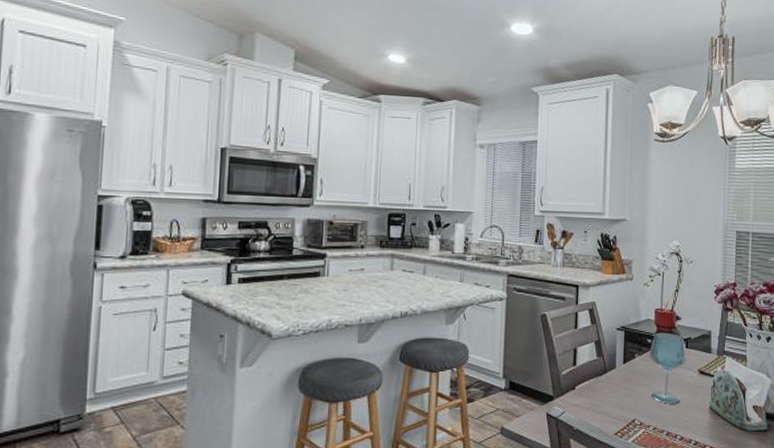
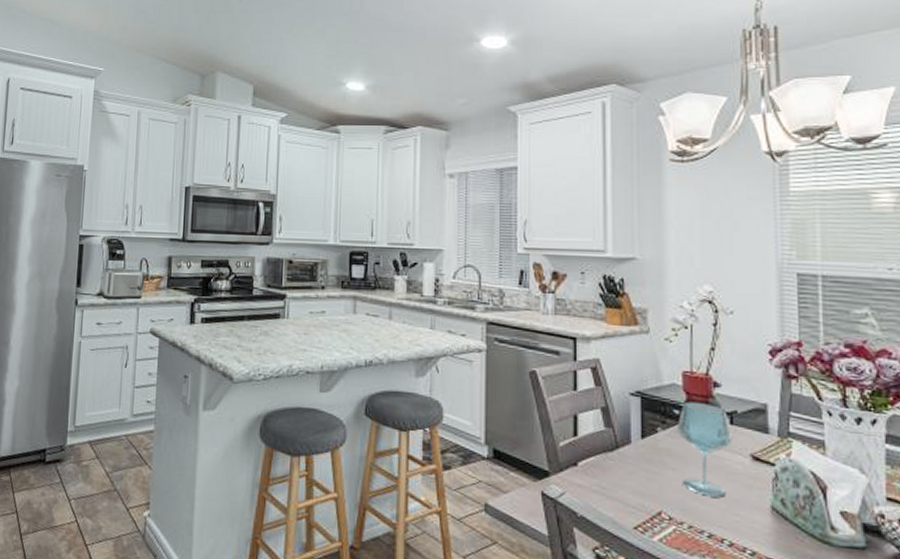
toaster: none [123,230,177,263] -> present [100,268,146,300]

